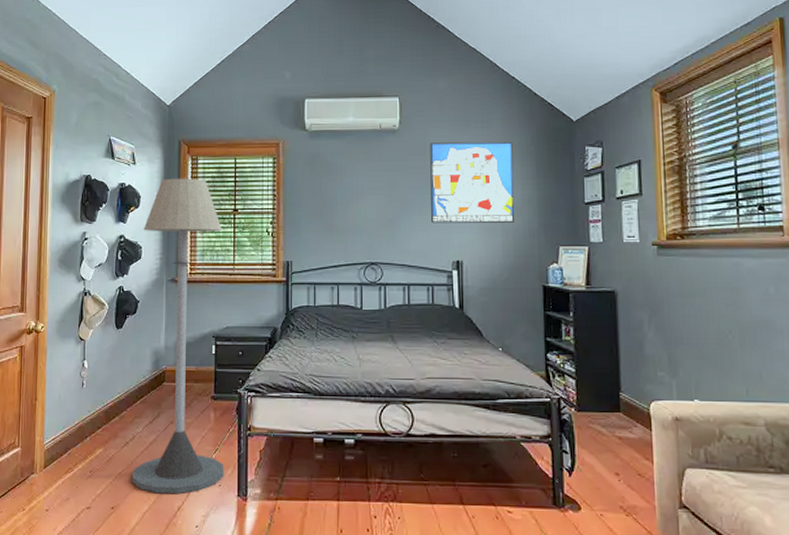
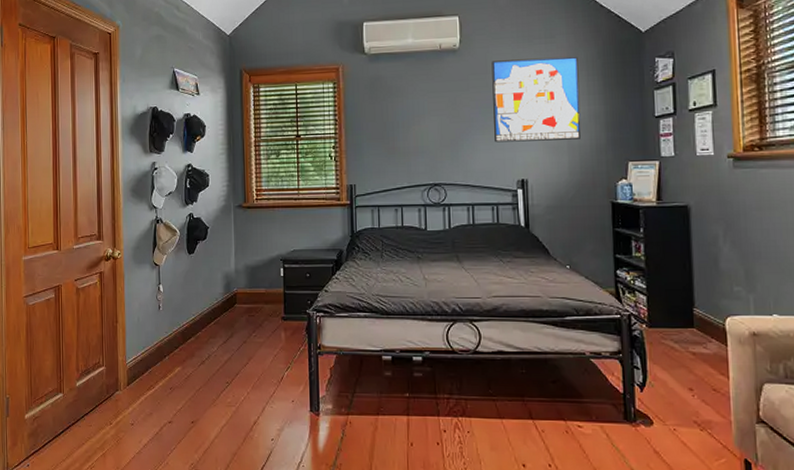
floor lamp: present [131,178,225,494] -> none [209,106,297,410]

